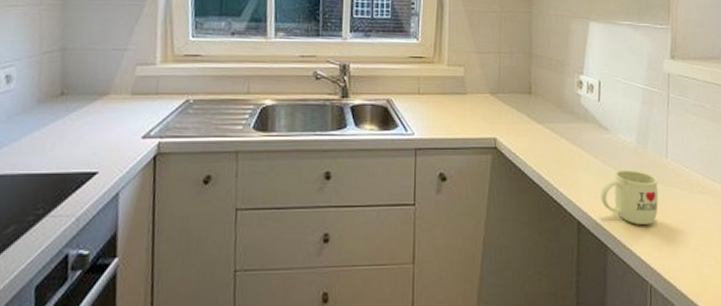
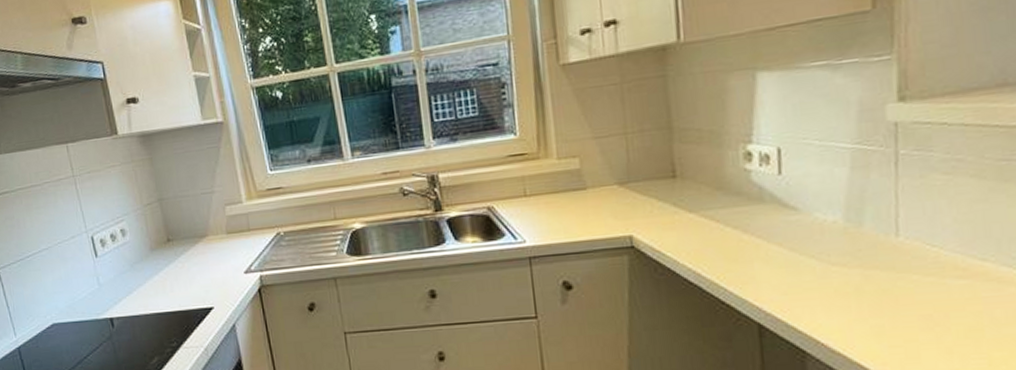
mug: present [601,169,659,225] -> none [791,256,886,324]

